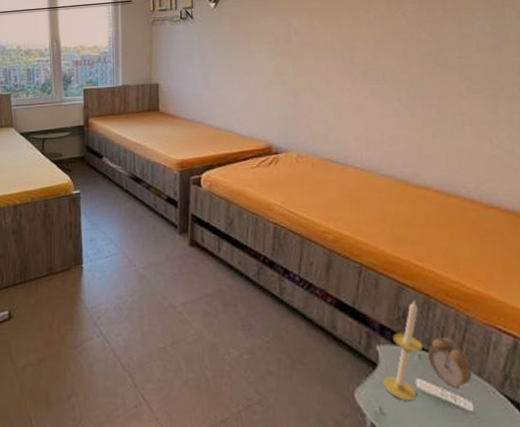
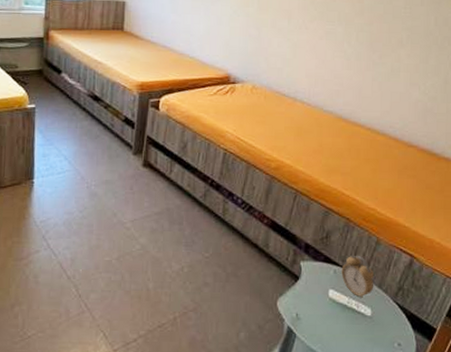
candle: present [383,300,422,401] -> none [302,223,339,308]

